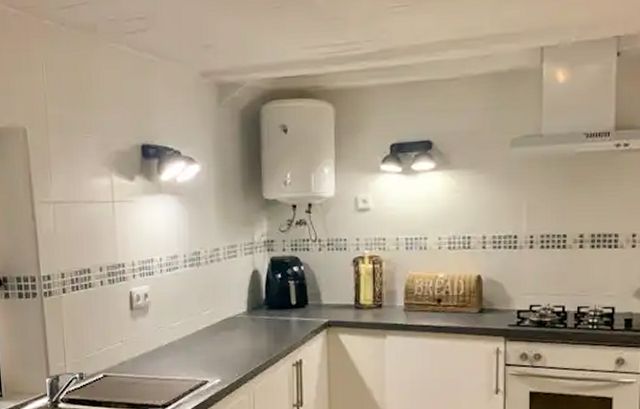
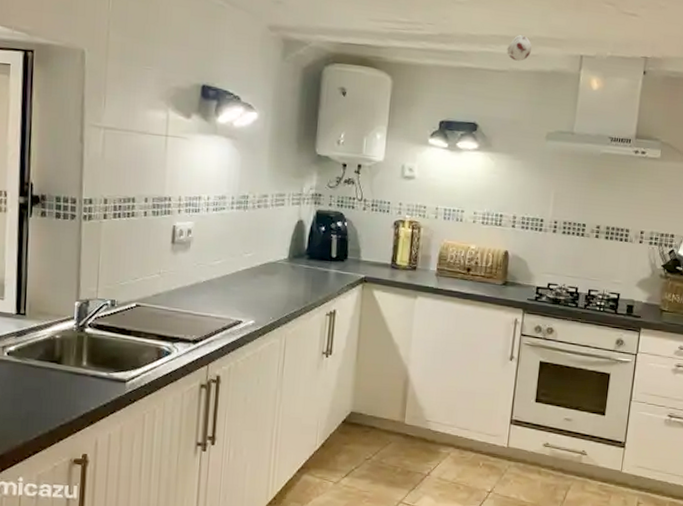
smoke detector: none [456,34,485,65] -> present [507,34,532,61]

